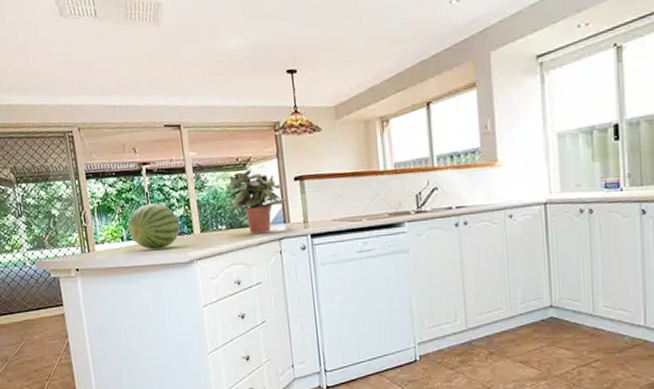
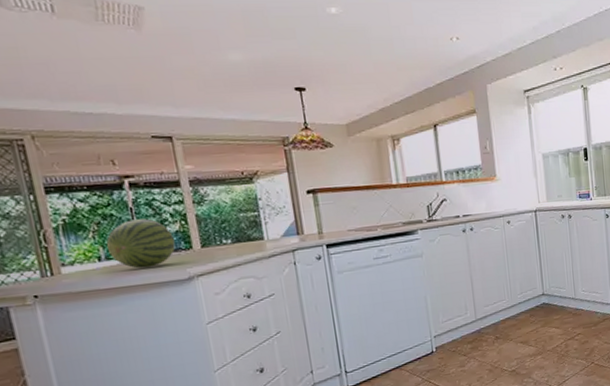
potted plant: present [226,170,289,233] -> none [230,183,301,246]

